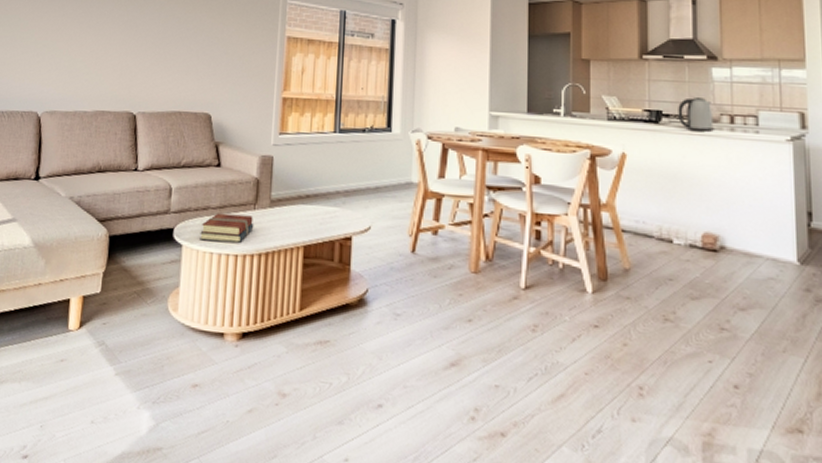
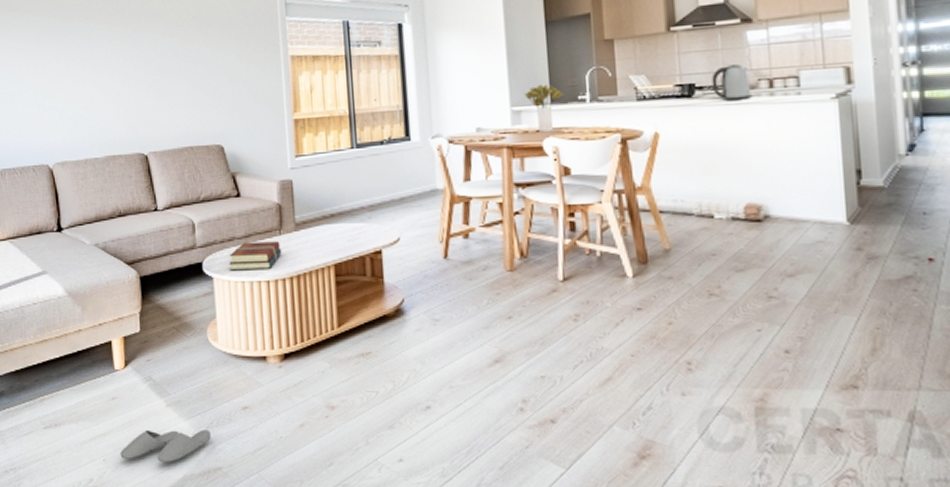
slippers: none [59,397,156,437] -> present [120,429,211,463]
flower bouquet: none [503,93,540,141] -> present [524,84,564,133]

